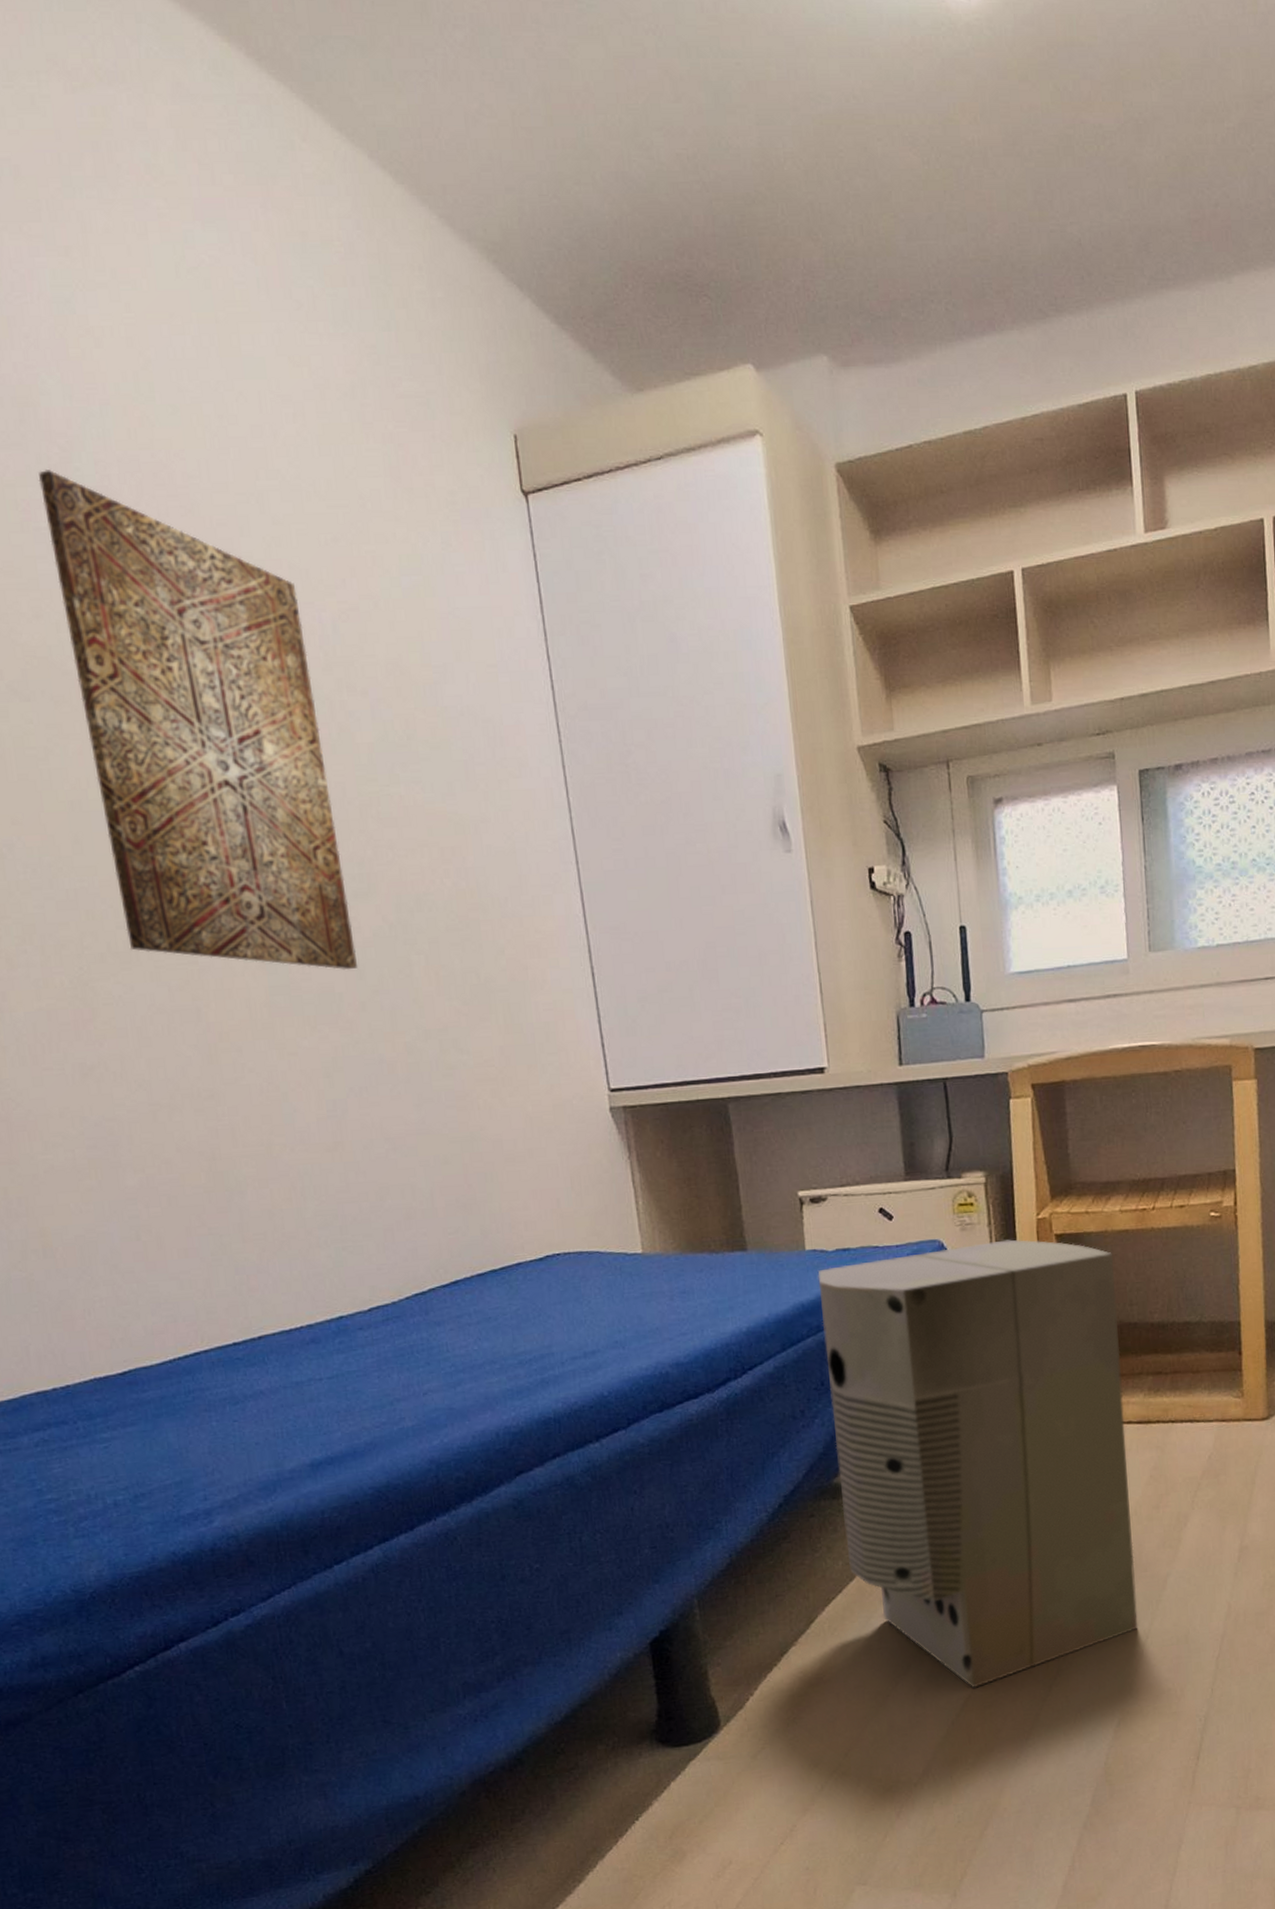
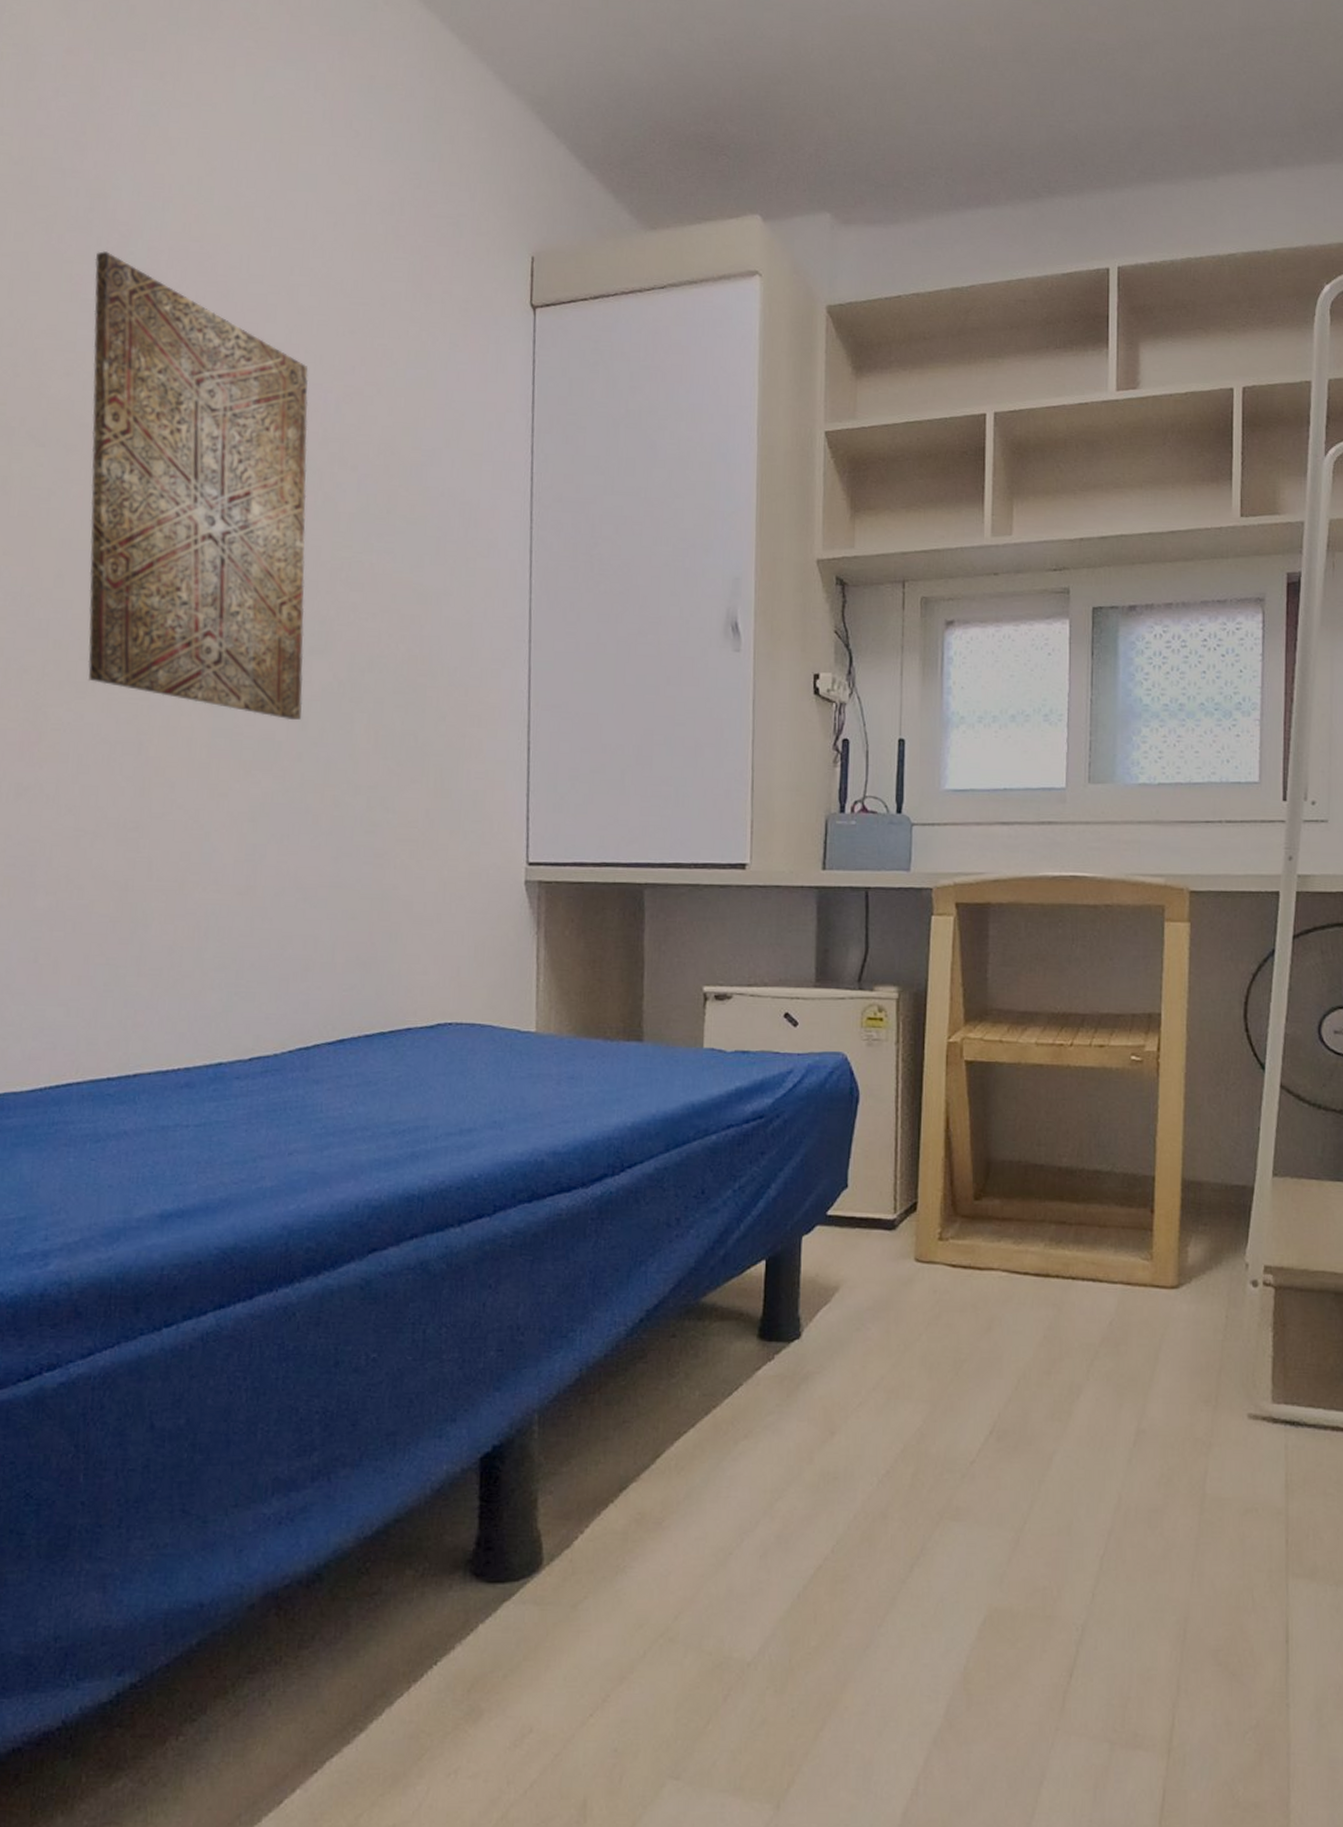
air purifier: present [817,1239,1138,1689] -> none [706,1060,1025,1558]

